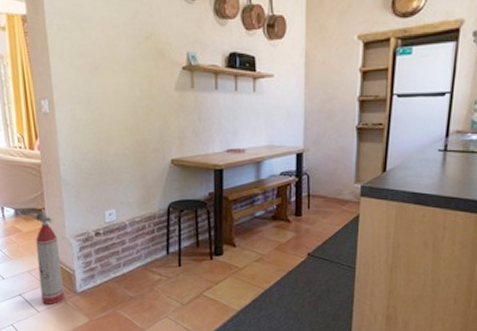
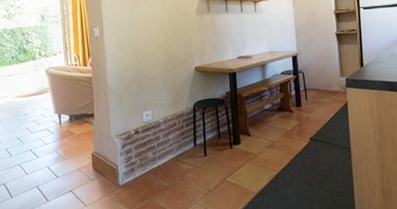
fire extinguisher: present [35,209,64,304] -> none [86,114,109,198]

